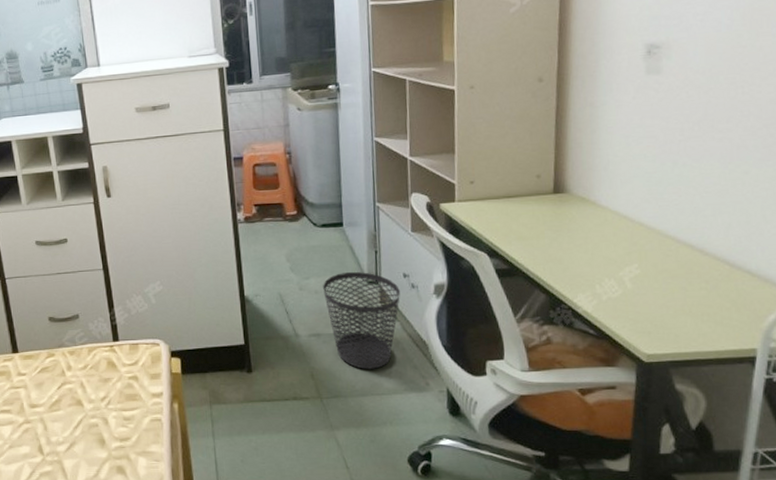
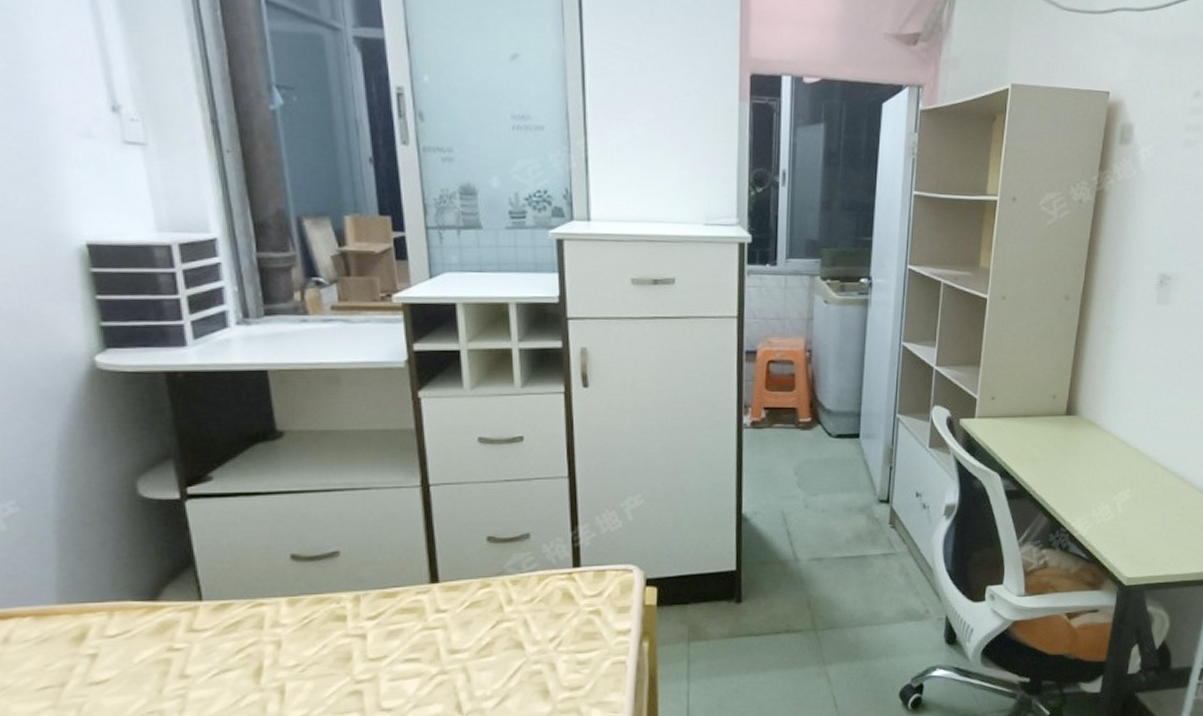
wastebasket: present [323,271,400,369] -> none [831,488,911,597]

